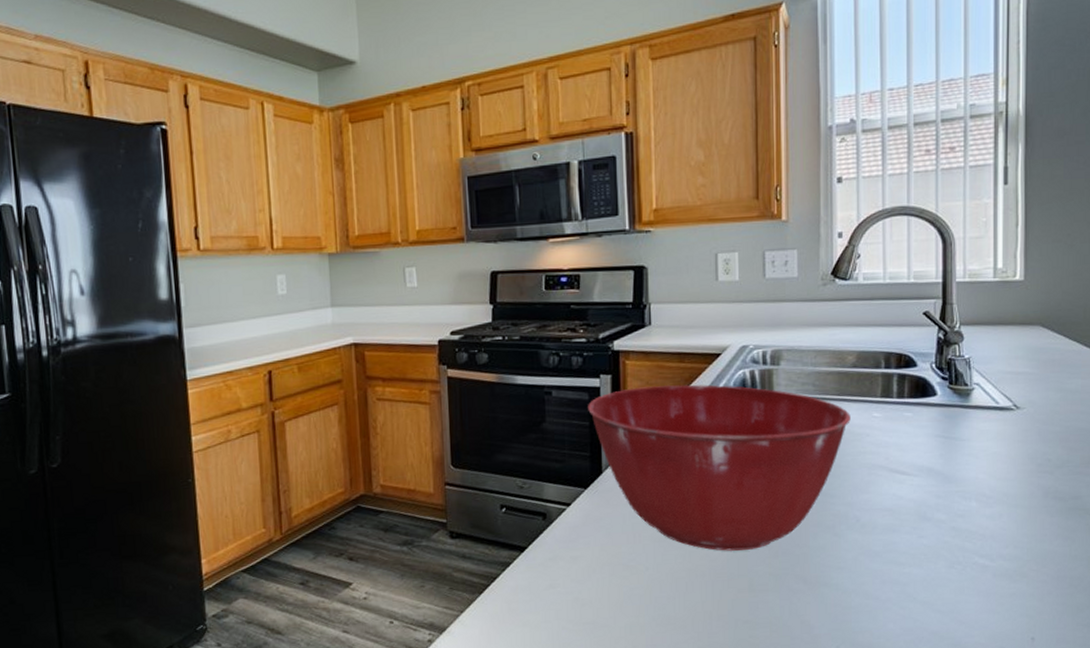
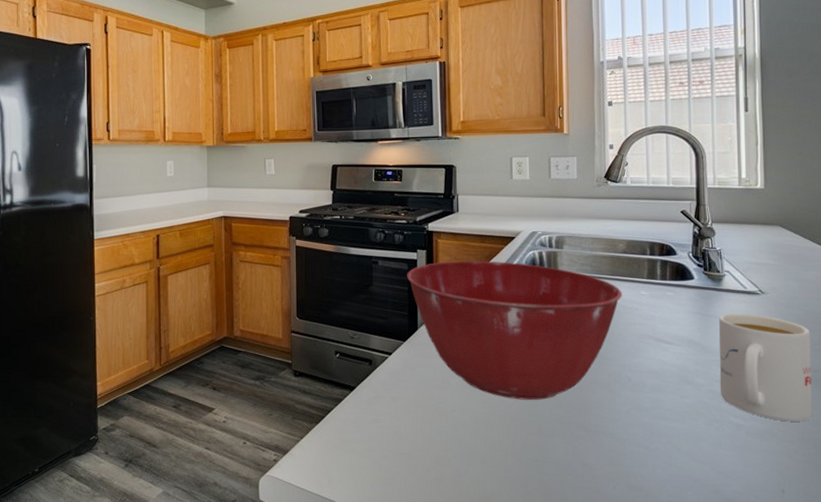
mug: none [964,434,1072,559] -> present [718,314,812,422]

